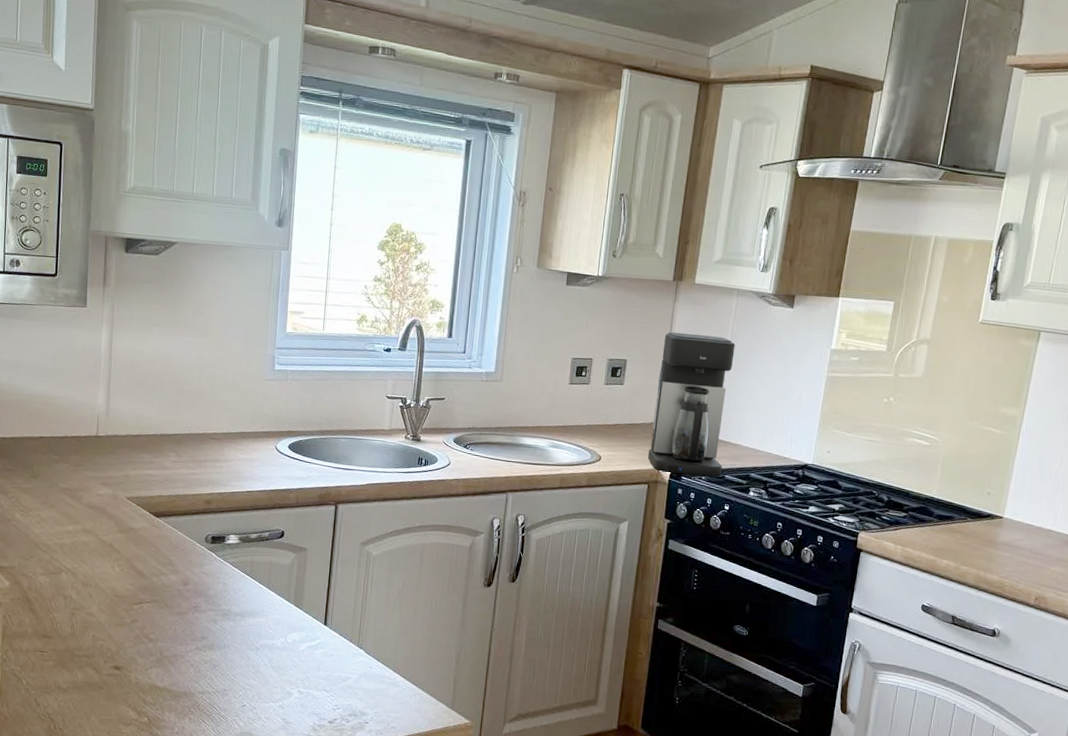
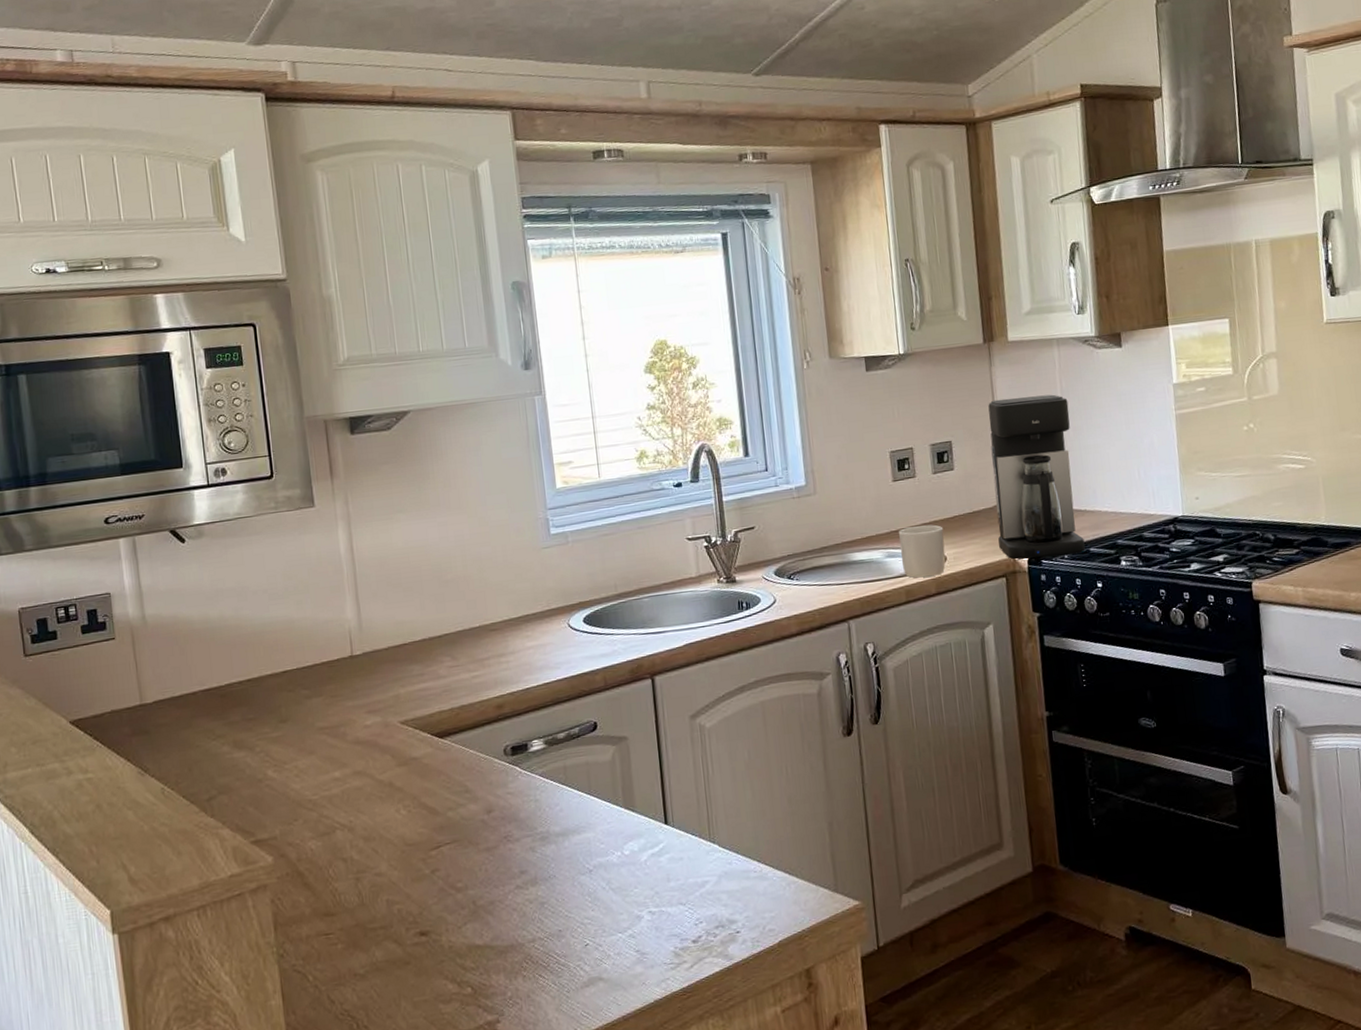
mug: none [562,425,604,471] -> present [898,524,946,578]

